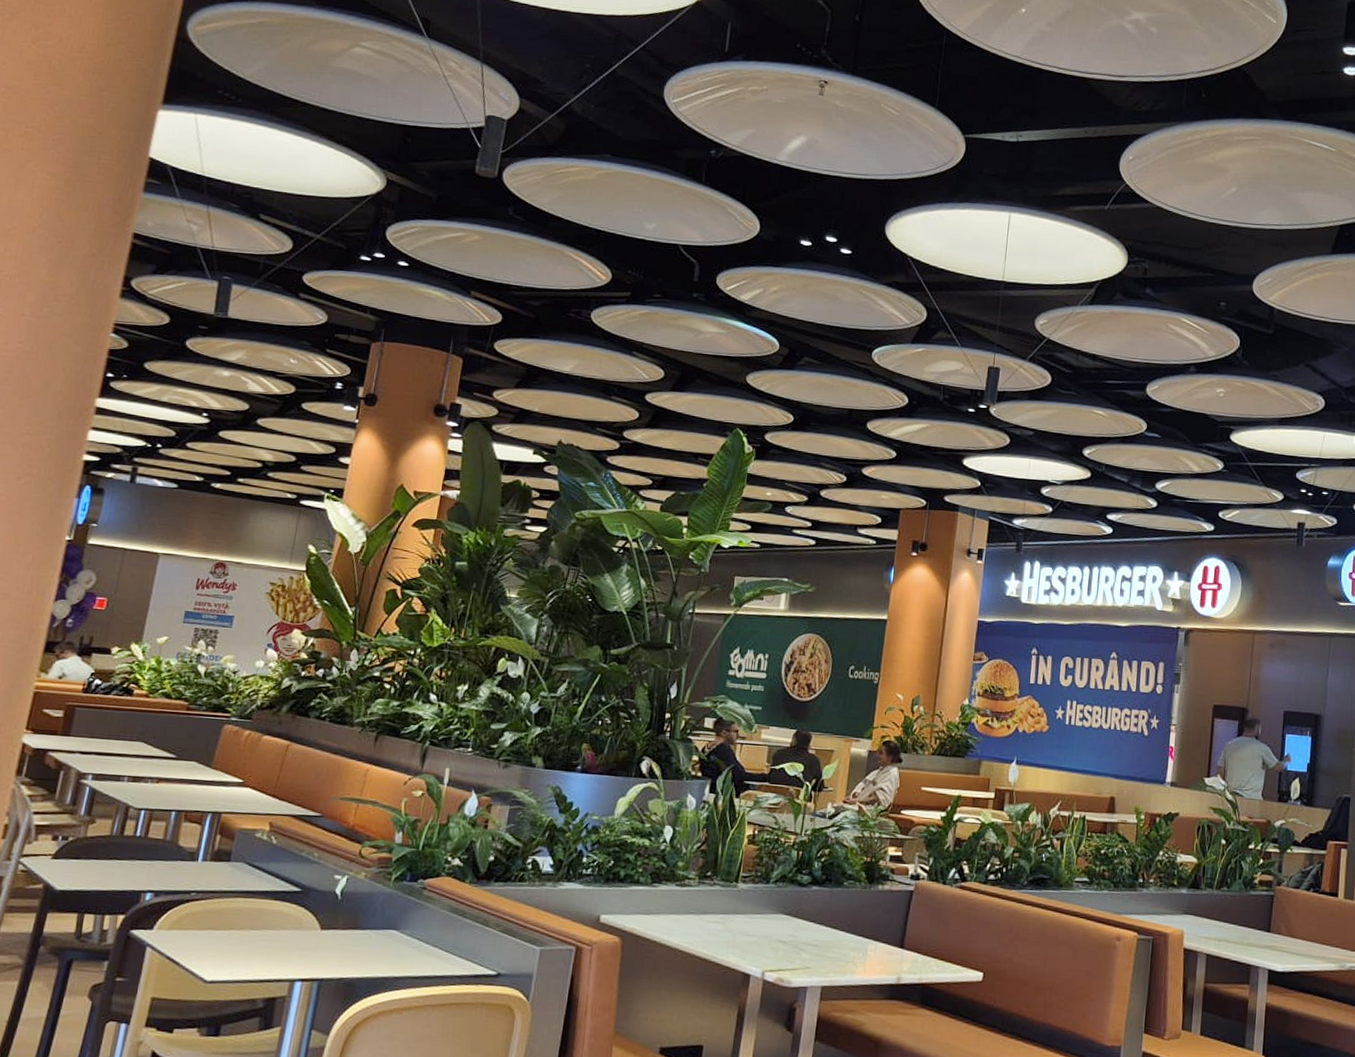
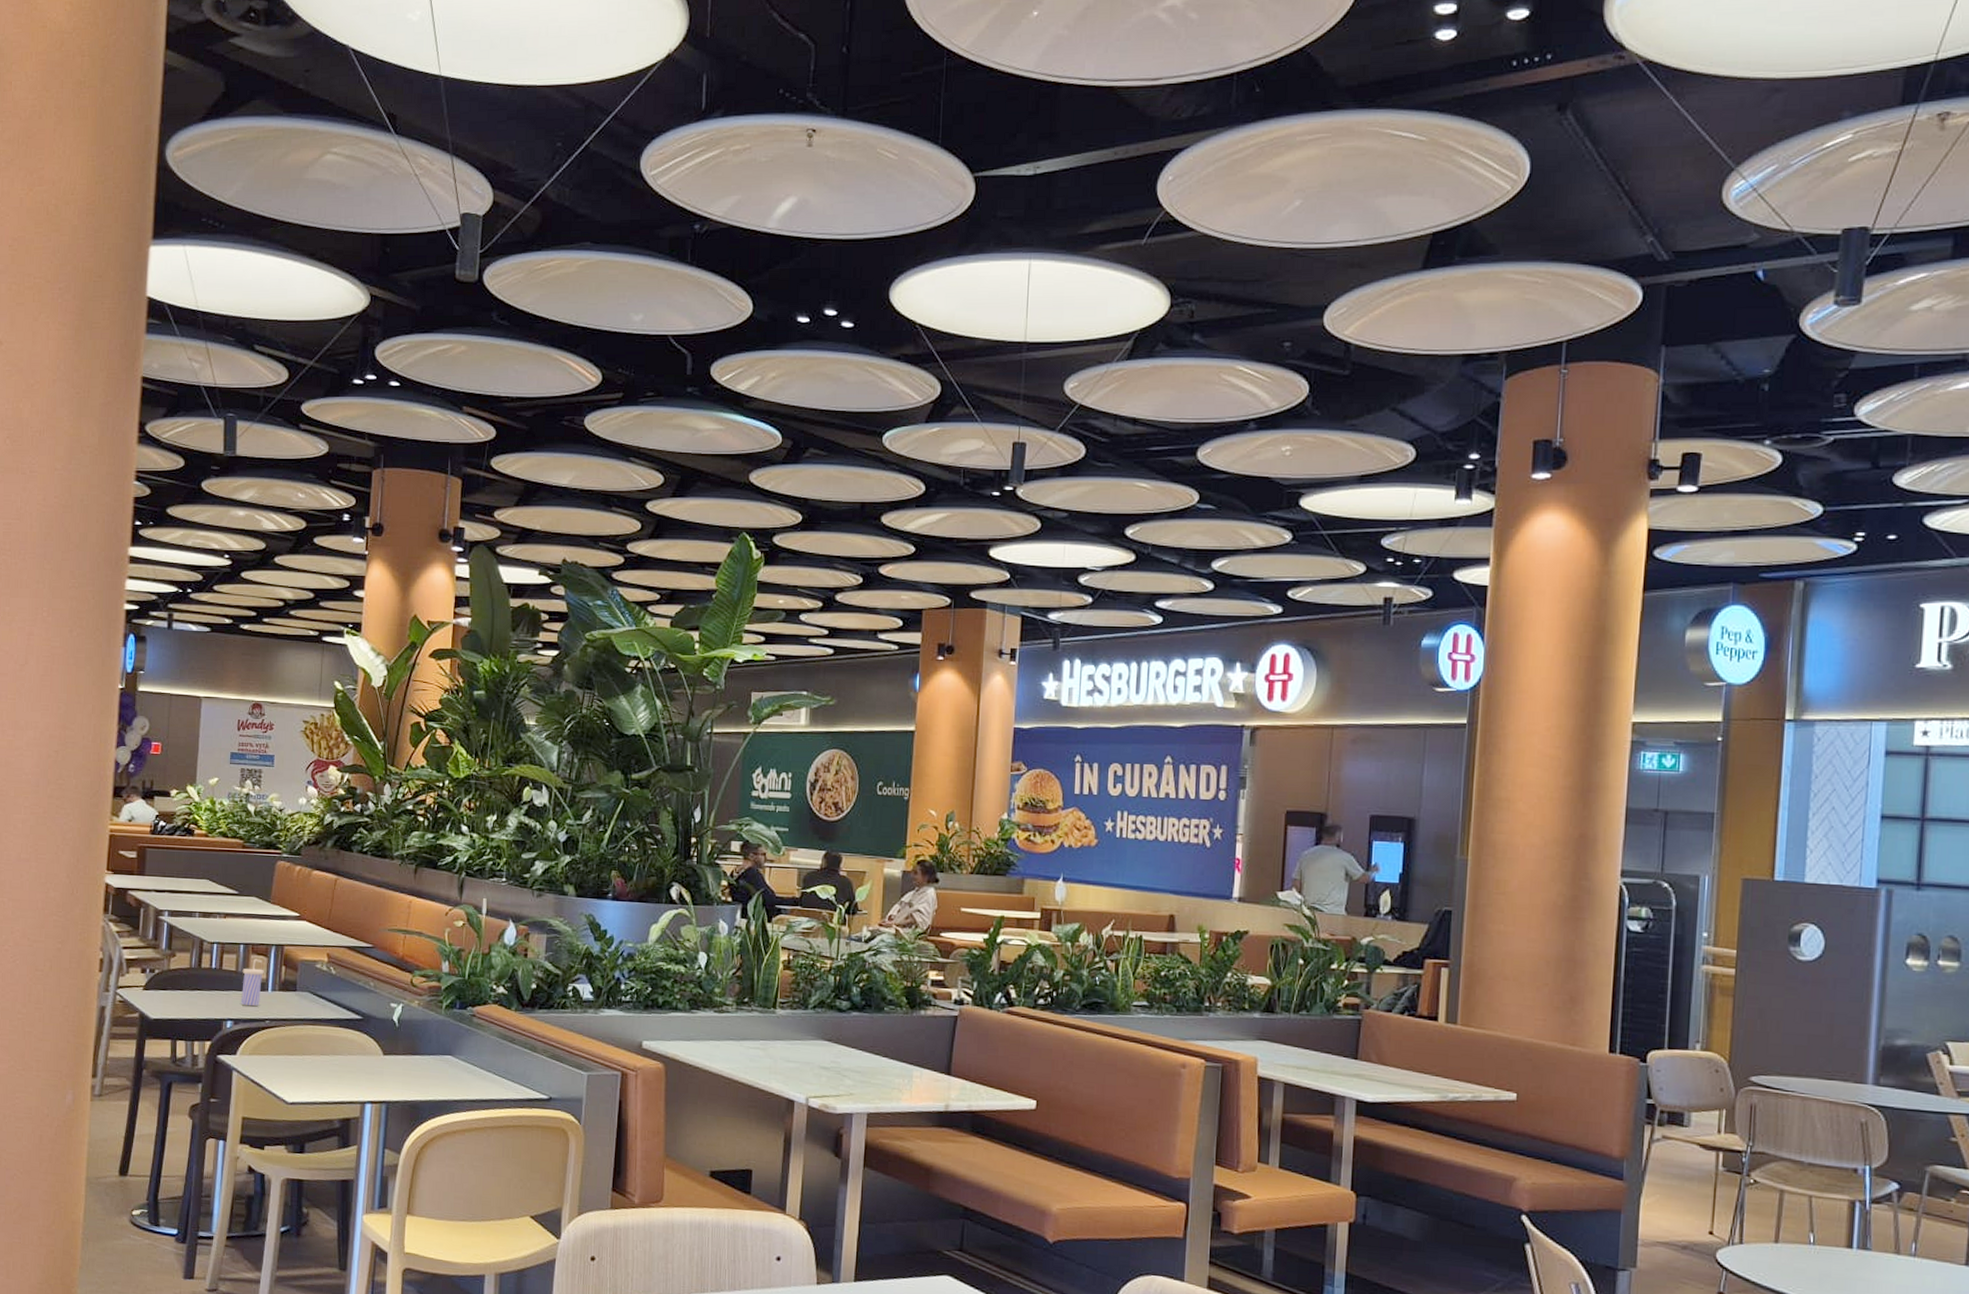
beverage cup: none [164,826,196,878] -> present [240,958,264,1007]

